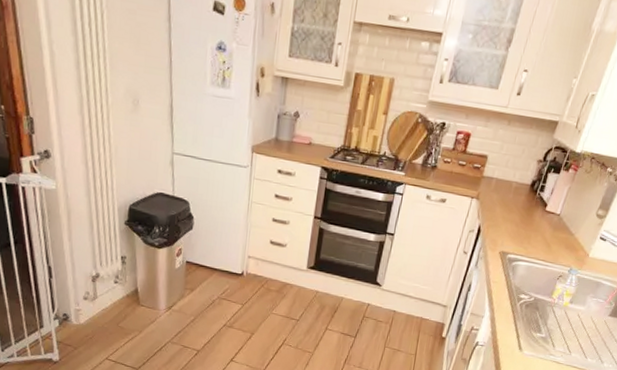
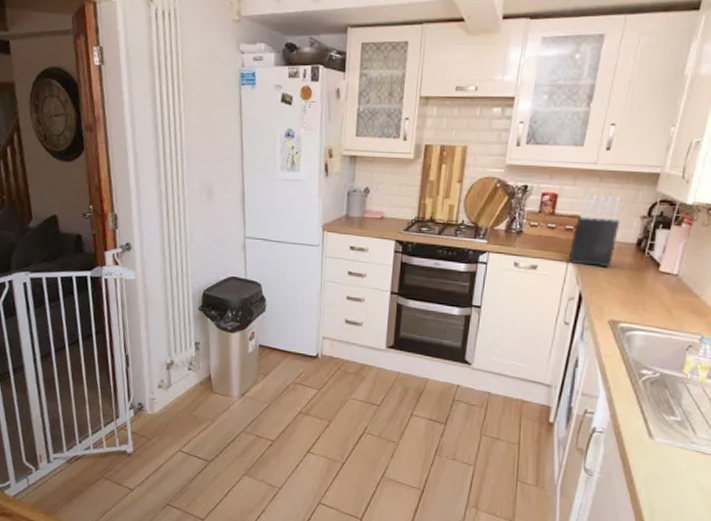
knife block: none [473,135,524,205] -> present [568,194,622,268]

